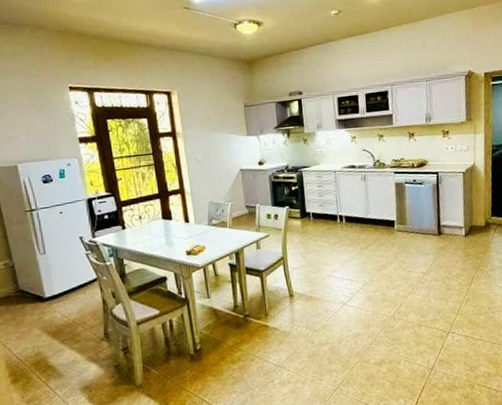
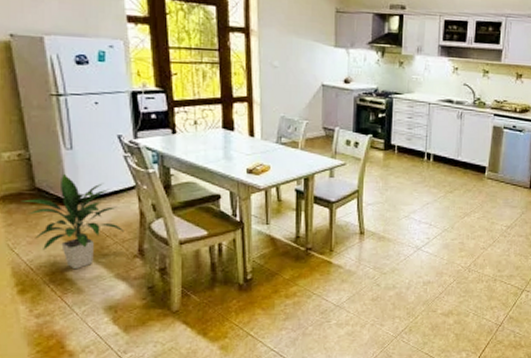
indoor plant: none [9,276,91,357] -> present [21,174,124,270]

